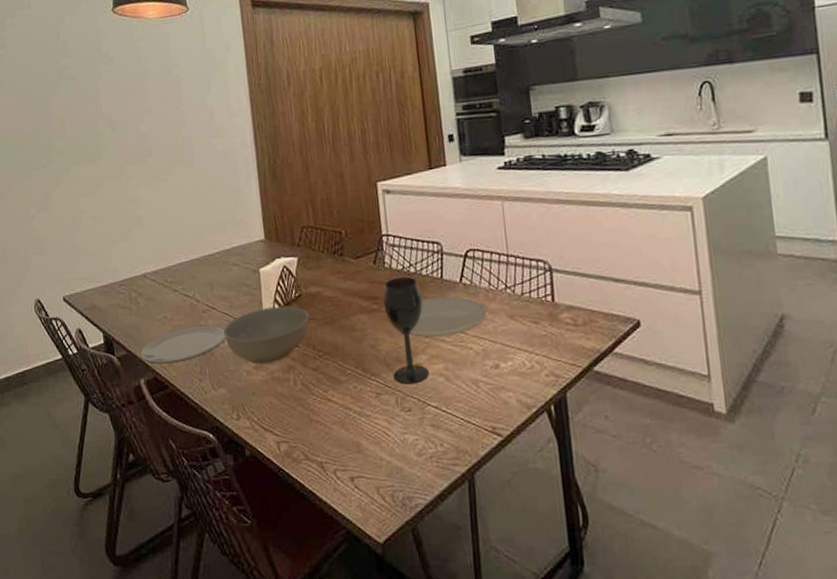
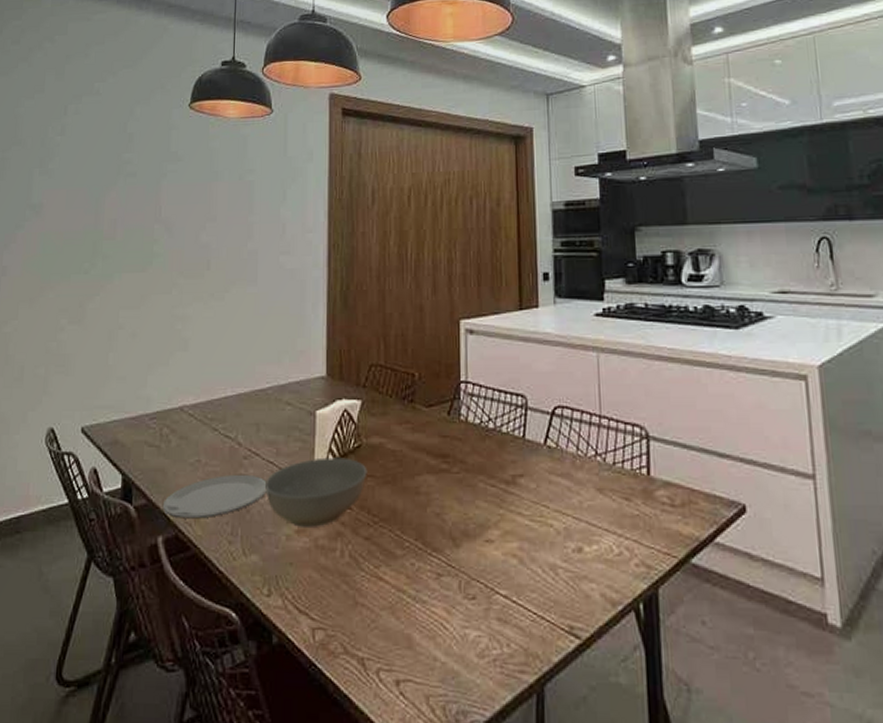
wine glass: present [383,276,430,385] -> none [455,432,501,565]
plate: present [409,296,487,338] -> none [481,460,572,509]

